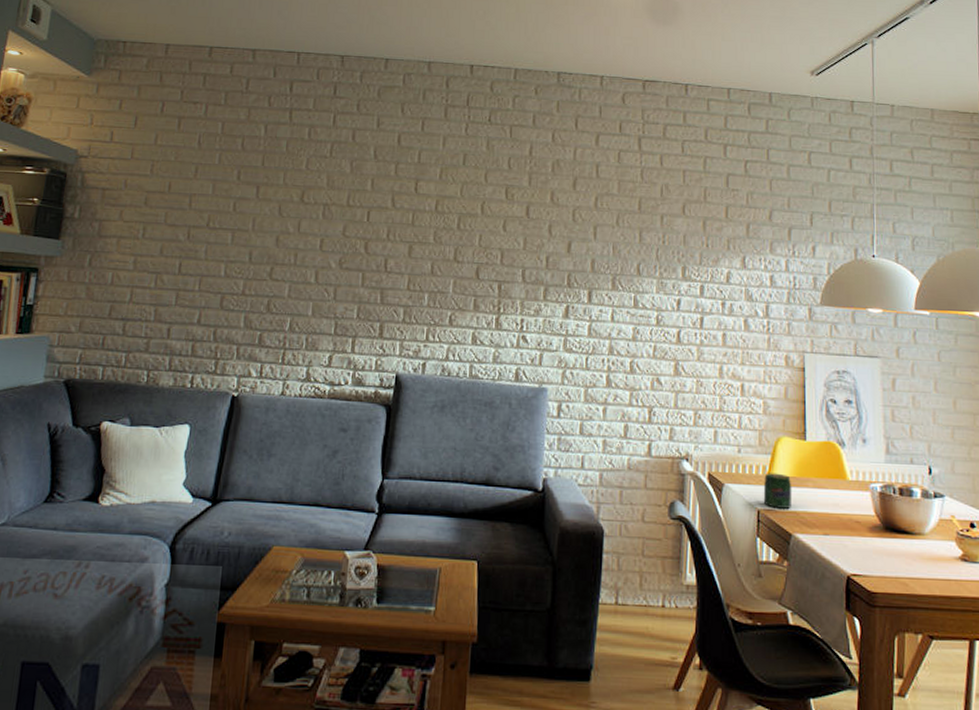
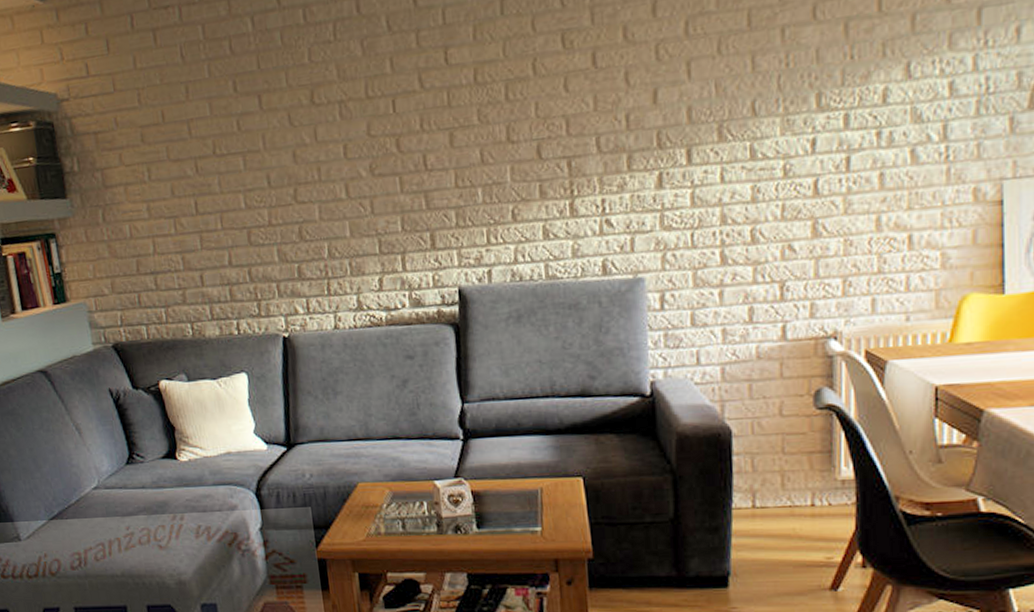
jar: present [763,473,792,509] -> none [942,339,985,382]

